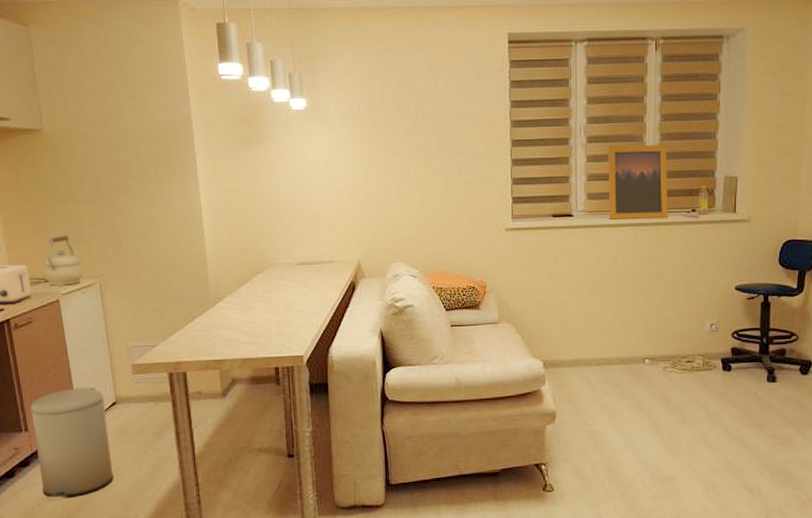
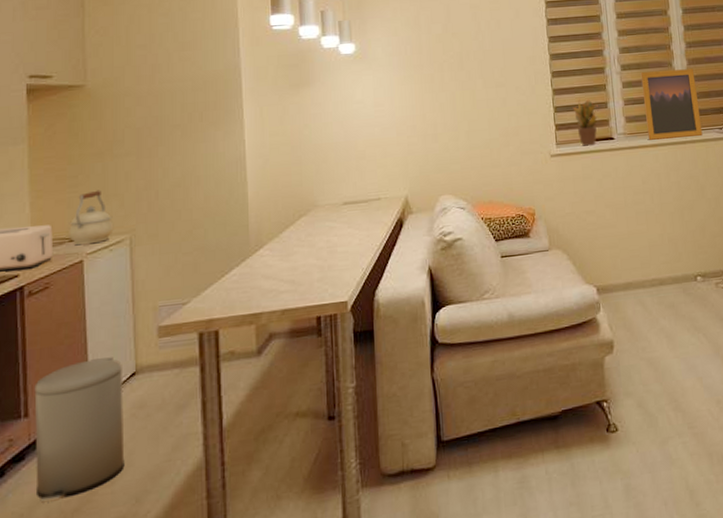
potted plant: none [532,172,559,222] -> present [572,99,599,146]

